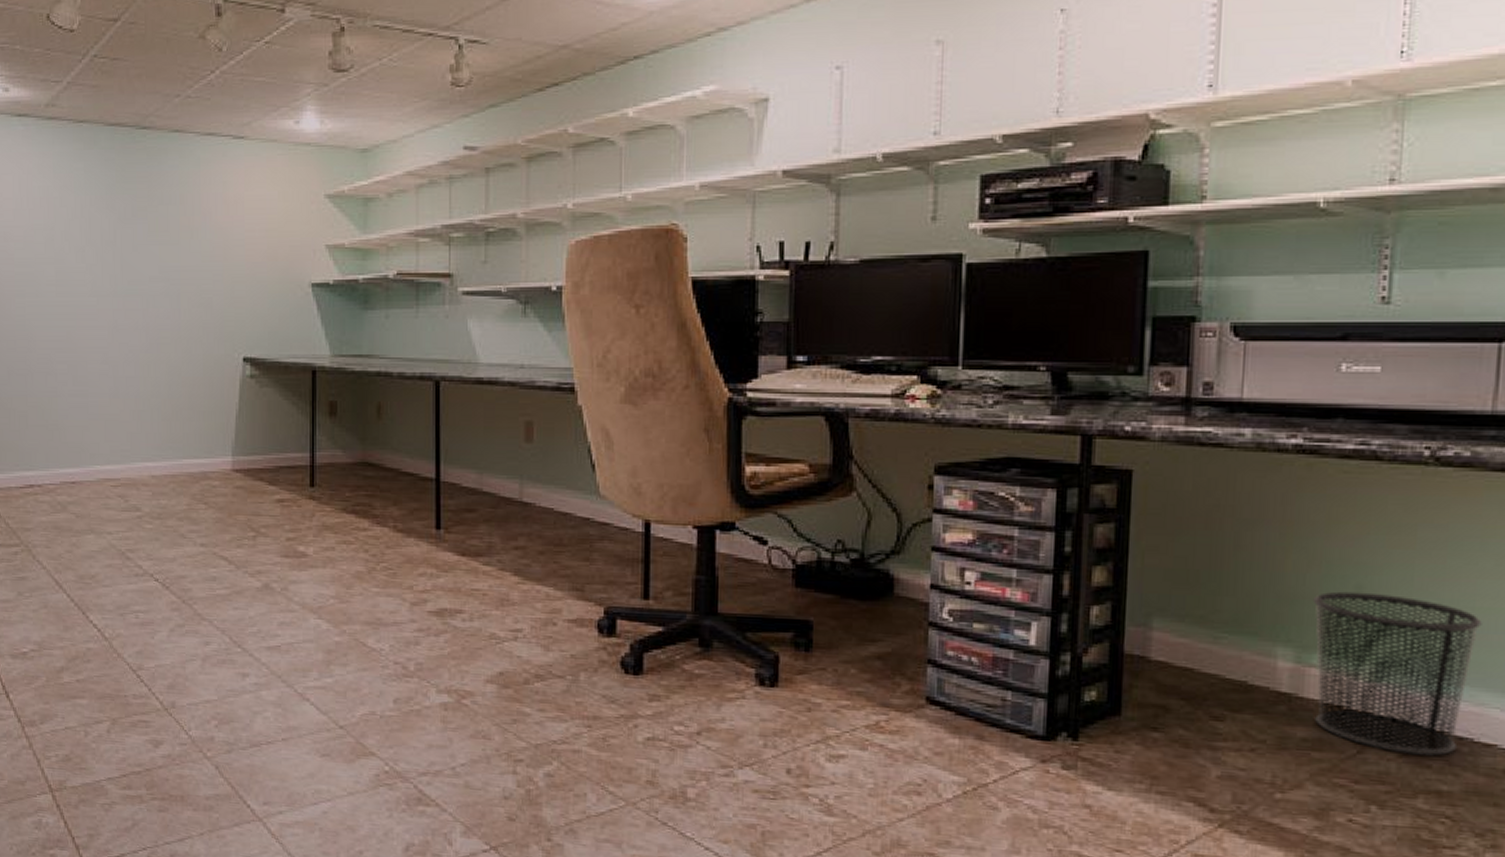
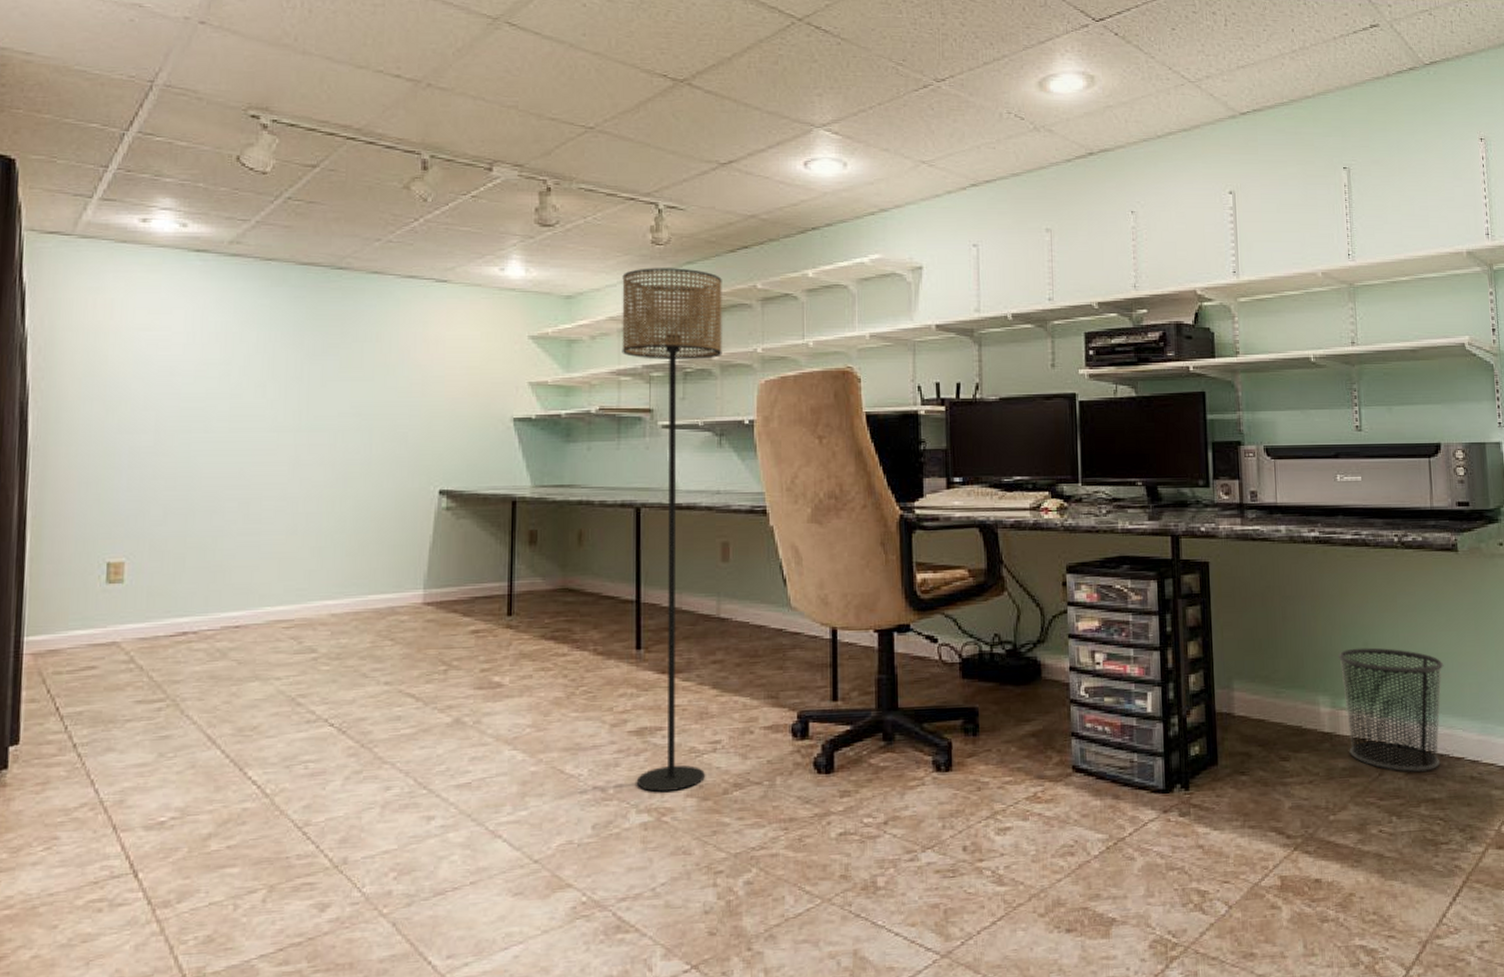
floor lamp: none [420,112,529,675] -> present [622,268,722,792]

